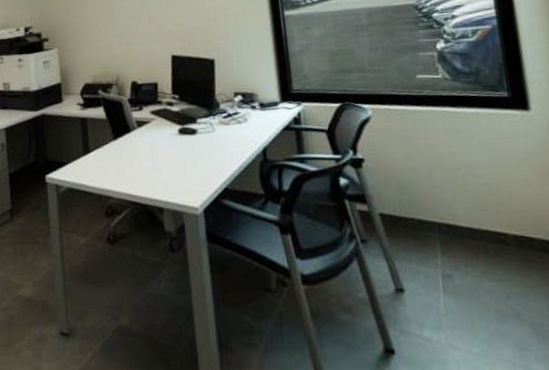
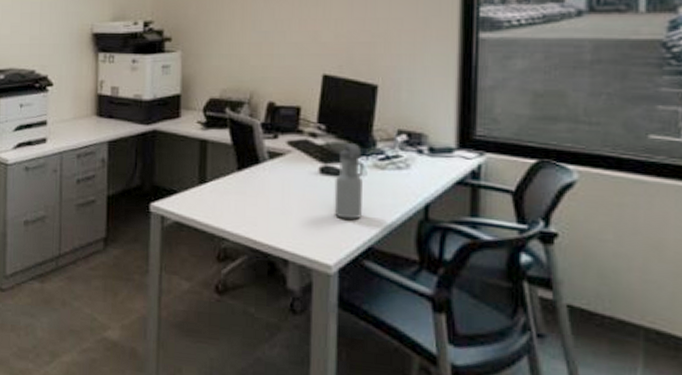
water bottle: none [191,106,216,168] -> present [334,142,363,220]

